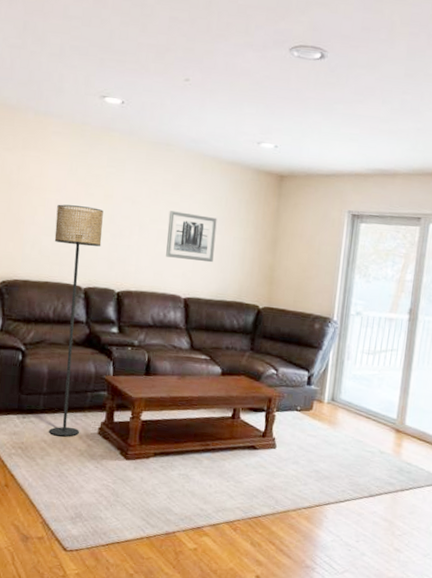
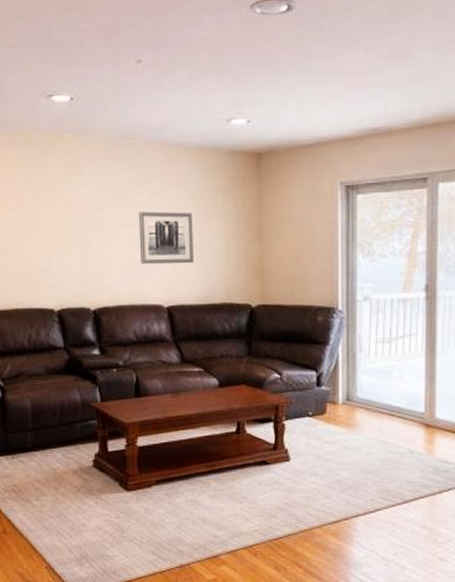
floor lamp: present [48,204,104,437] -> none [16,220,73,474]

